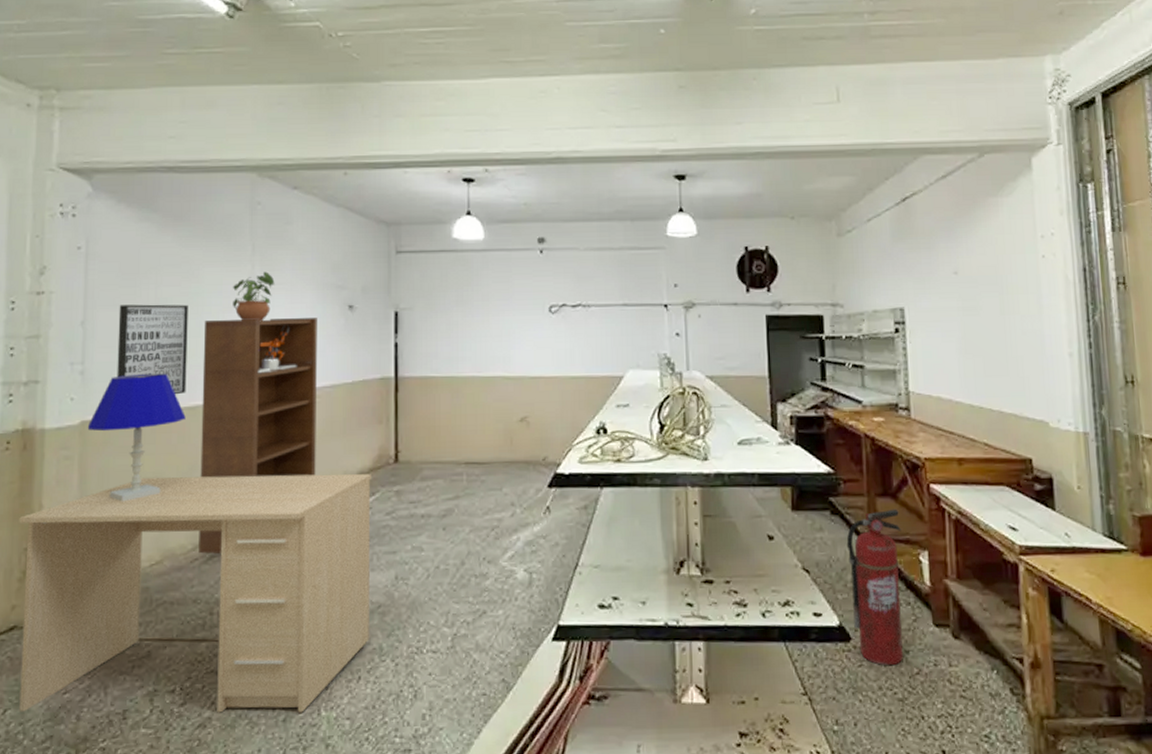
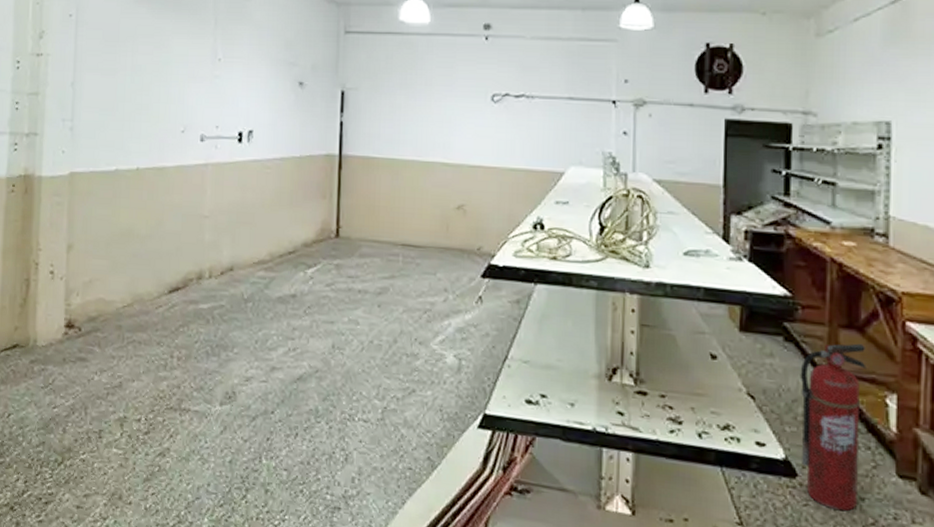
desk: present [19,473,371,713] -> none [20,227,314,458]
table lamp: present [87,373,186,502] -> none [75,133,155,248]
wall art: present [117,304,188,395] -> none [99,69,159,156]
bookshelf: present [198,318,317,555] -> none [162,89,270,305]
potted plant: present [233,271,275,322] -> none [197,45,234,93]

